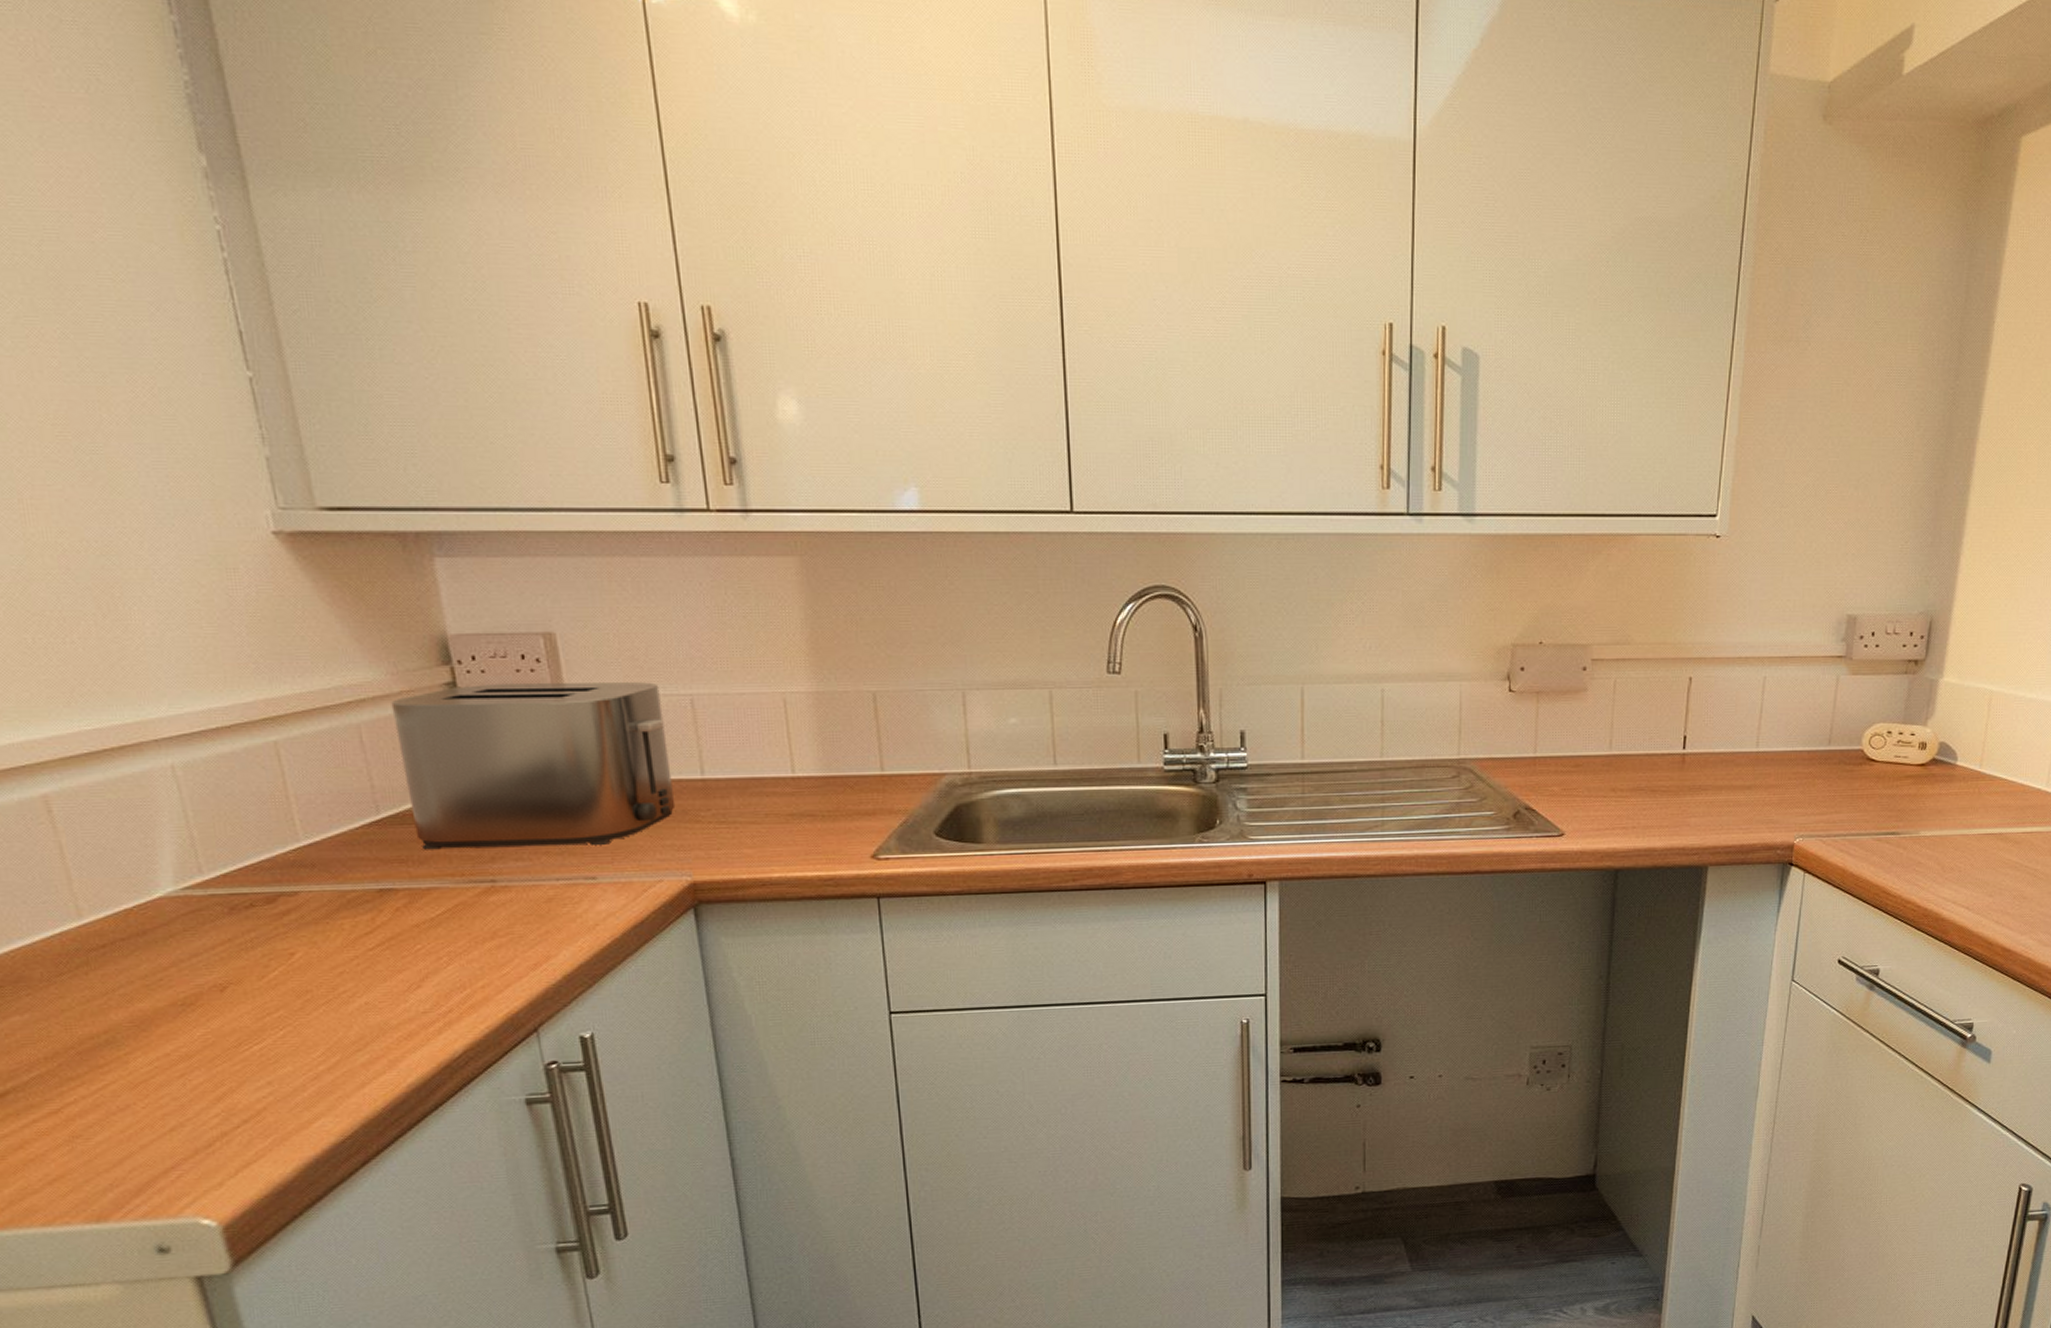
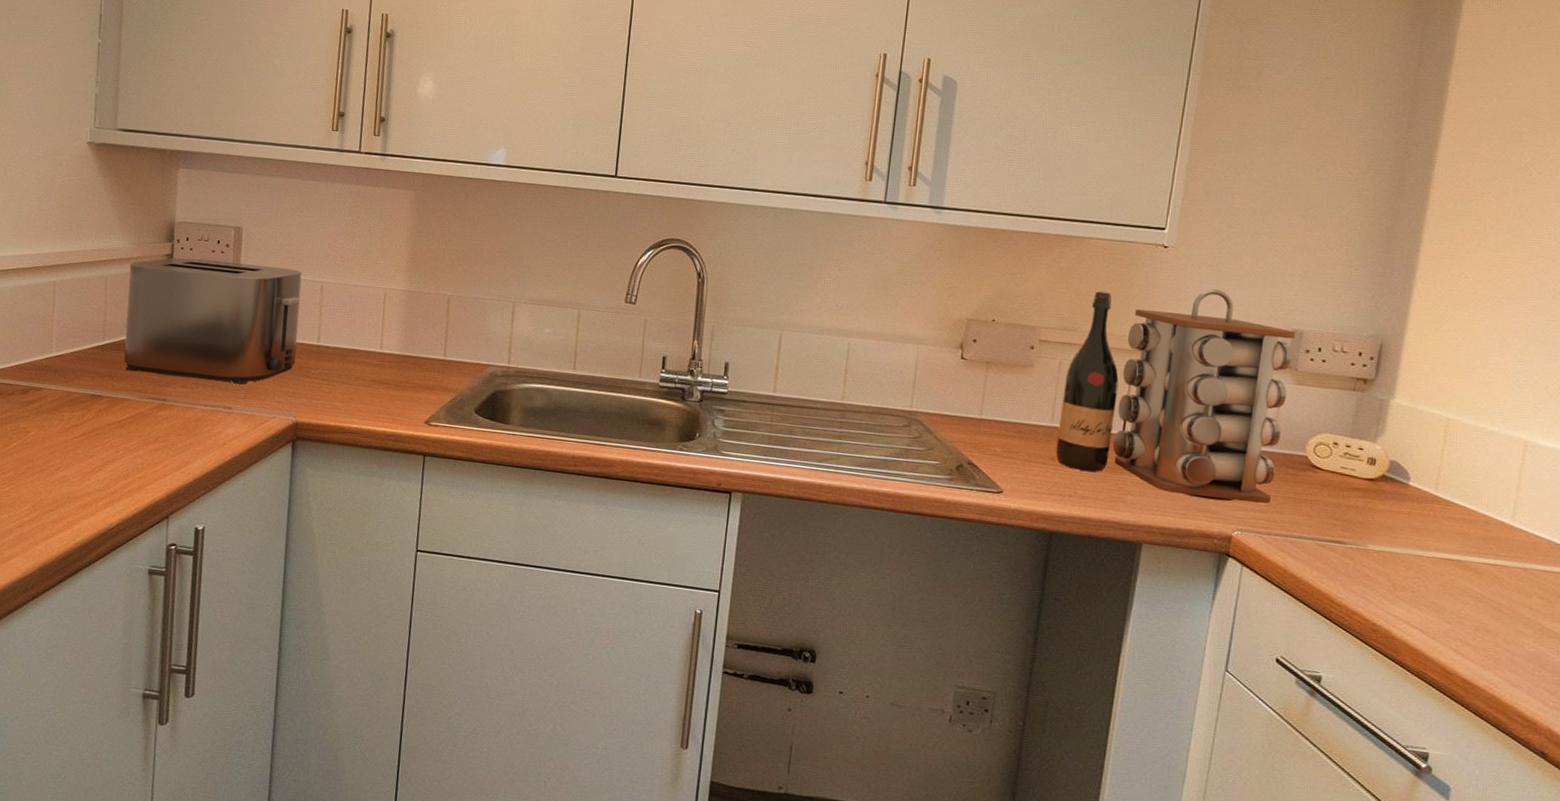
wine bottle: none [1616,594,1676,798] -> present [1056,290,1119,472]
spice rack: none [1673,579,1850,810] -> present [1112,289,1296,504]

